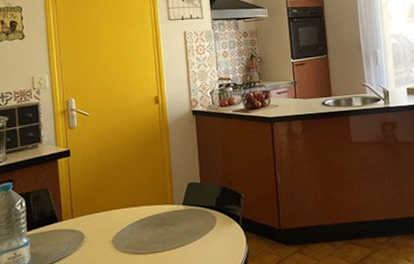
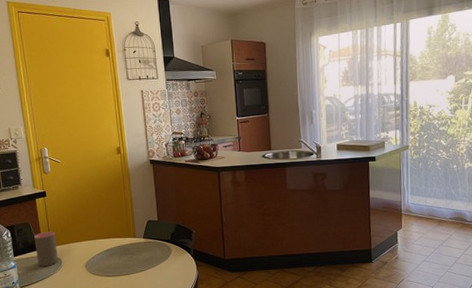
cup: none [53,199,80,243] -> present [34,231,58,267]

